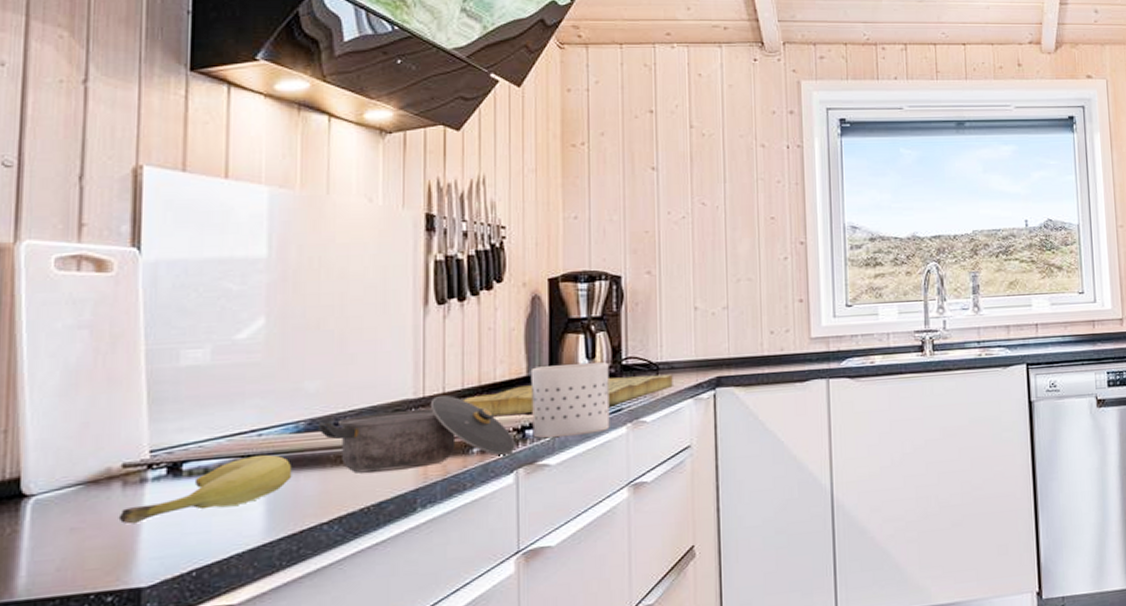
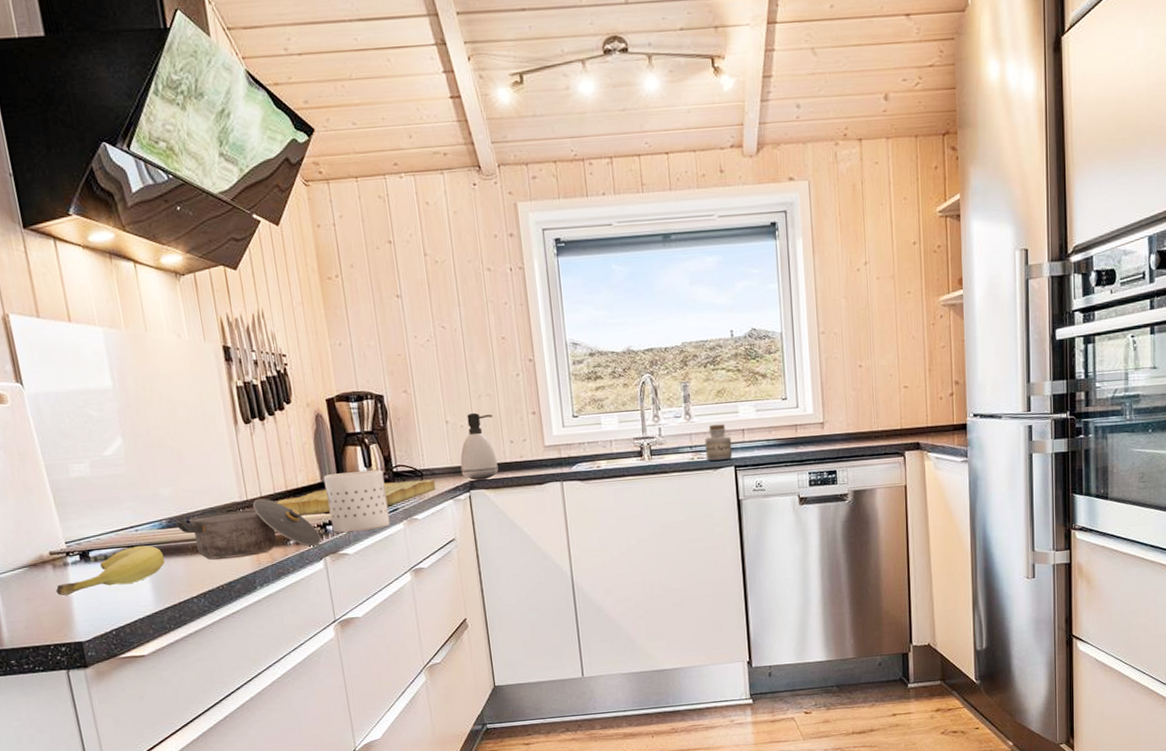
soap dispenser: none [707,298,753,376] -> present [460,412,498,481]
jar: none [994,317,1025,358] -> present [704,424,733,461]

